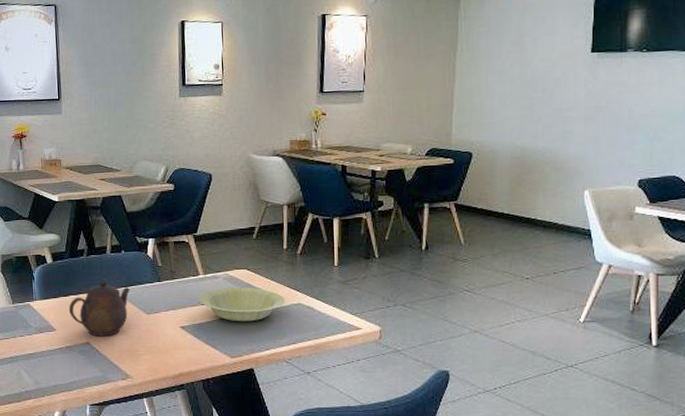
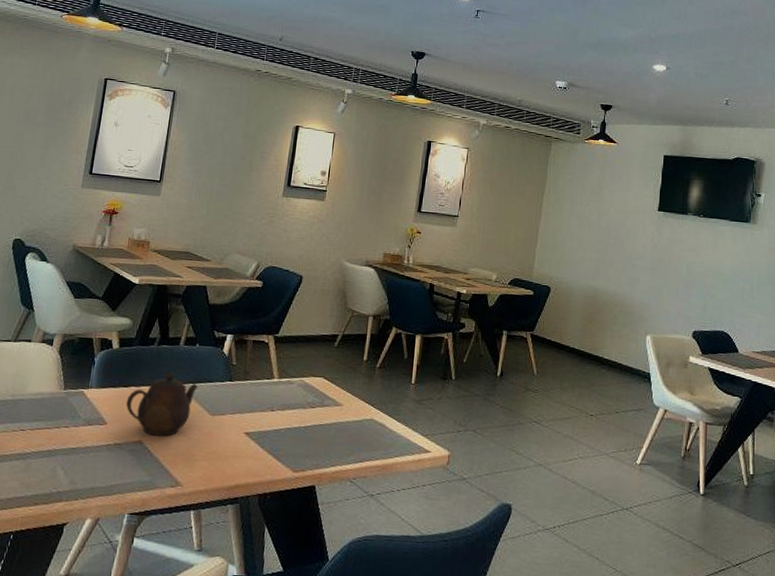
bowl: present [198,287,285,322] -> none [269,394,358,434]

